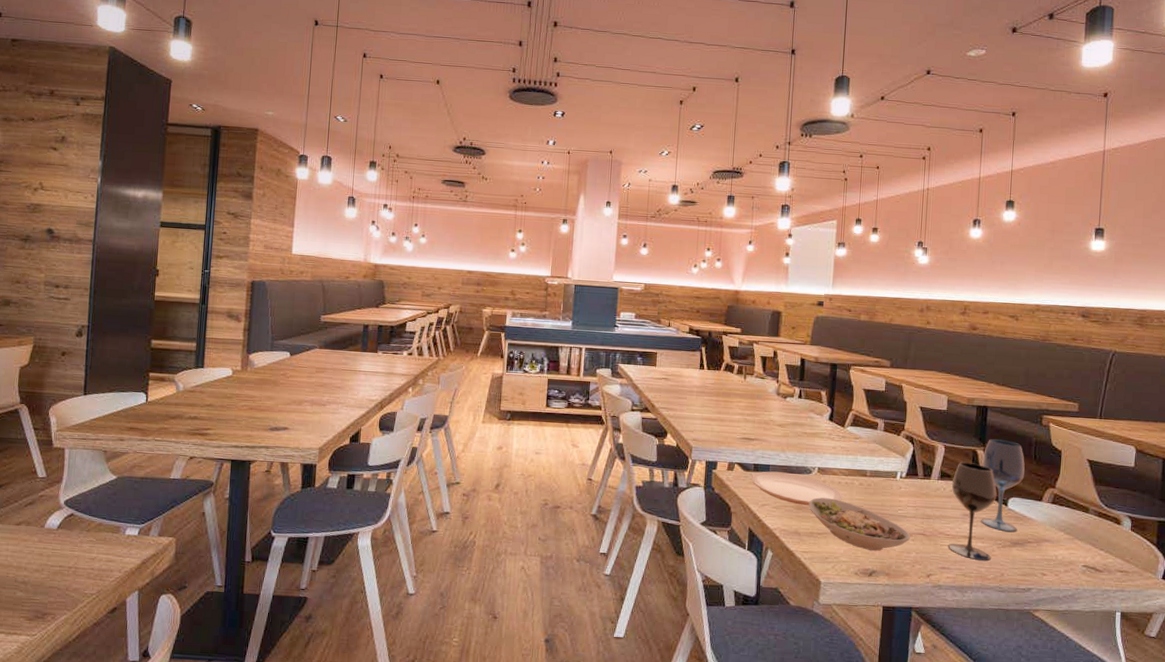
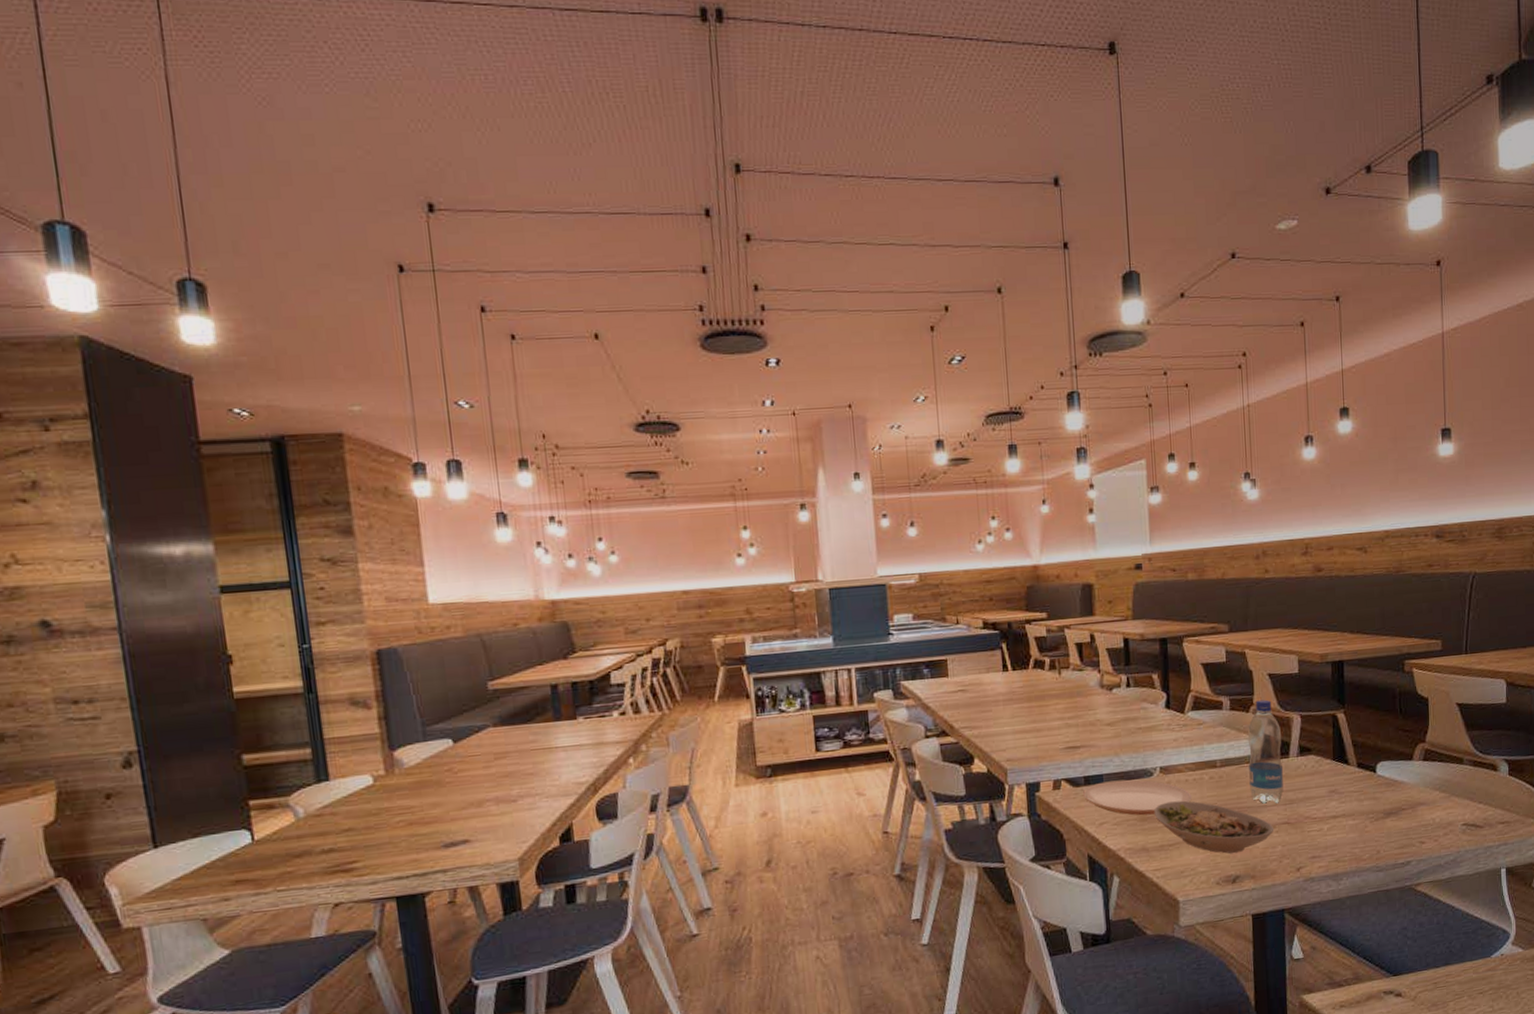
bottle: none [893,427,927,516] -> present [1247,699,1284,804]
wineglass: present [948,462,997,561] -> none [1313,729,1364,841]
wineglass: present [981,438,1025,533] -> none [1344,696,1391,803]

